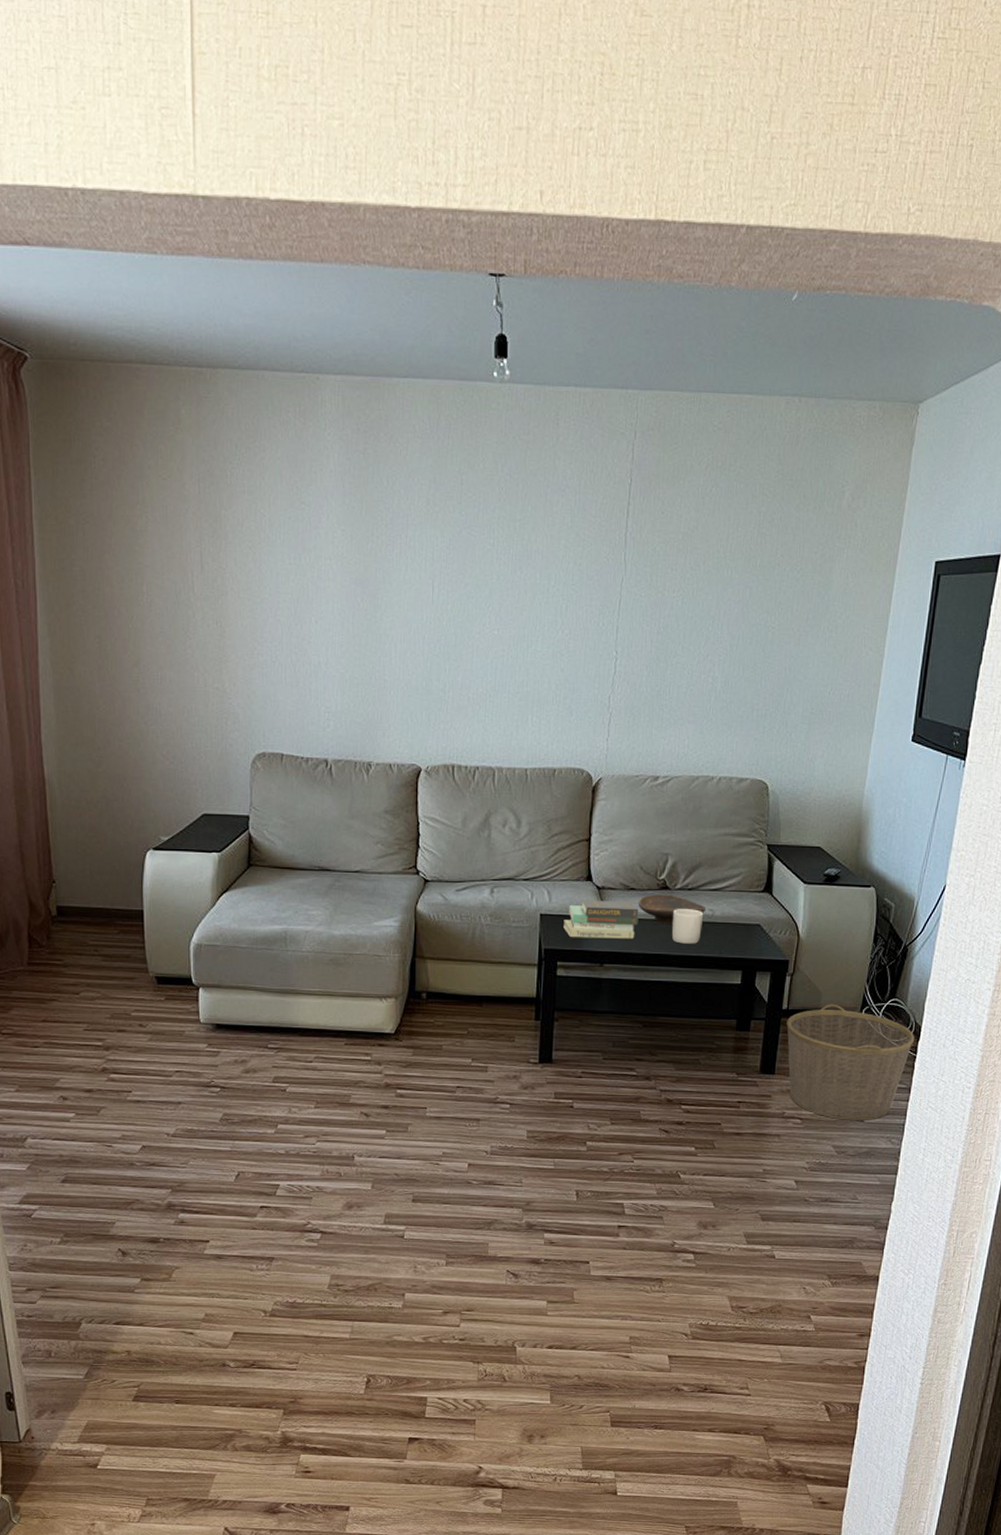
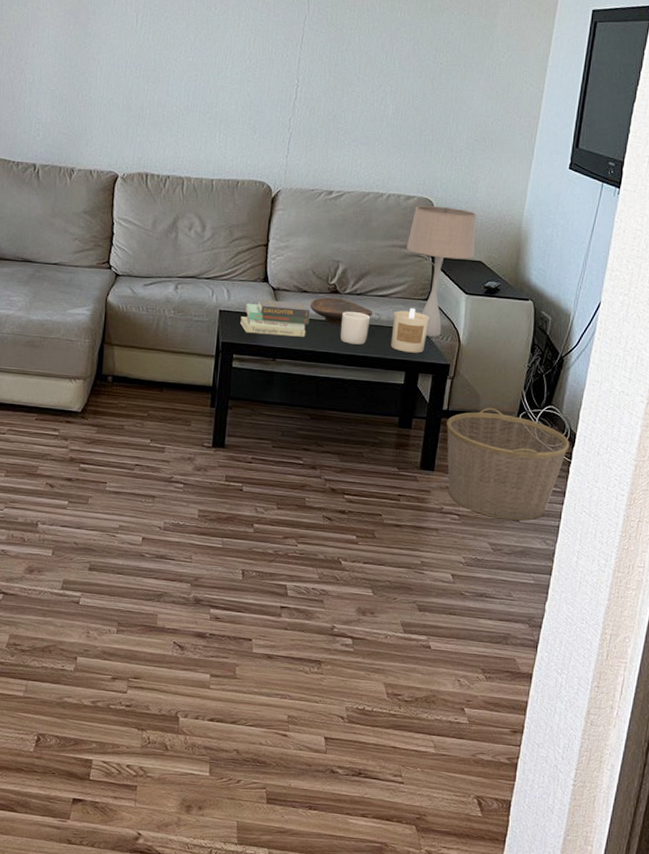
candle: none [726,901,767,950] -> present [390,308,430,353]
table lamp: none [739,787,815,931] -> present [406,205,477,337]

